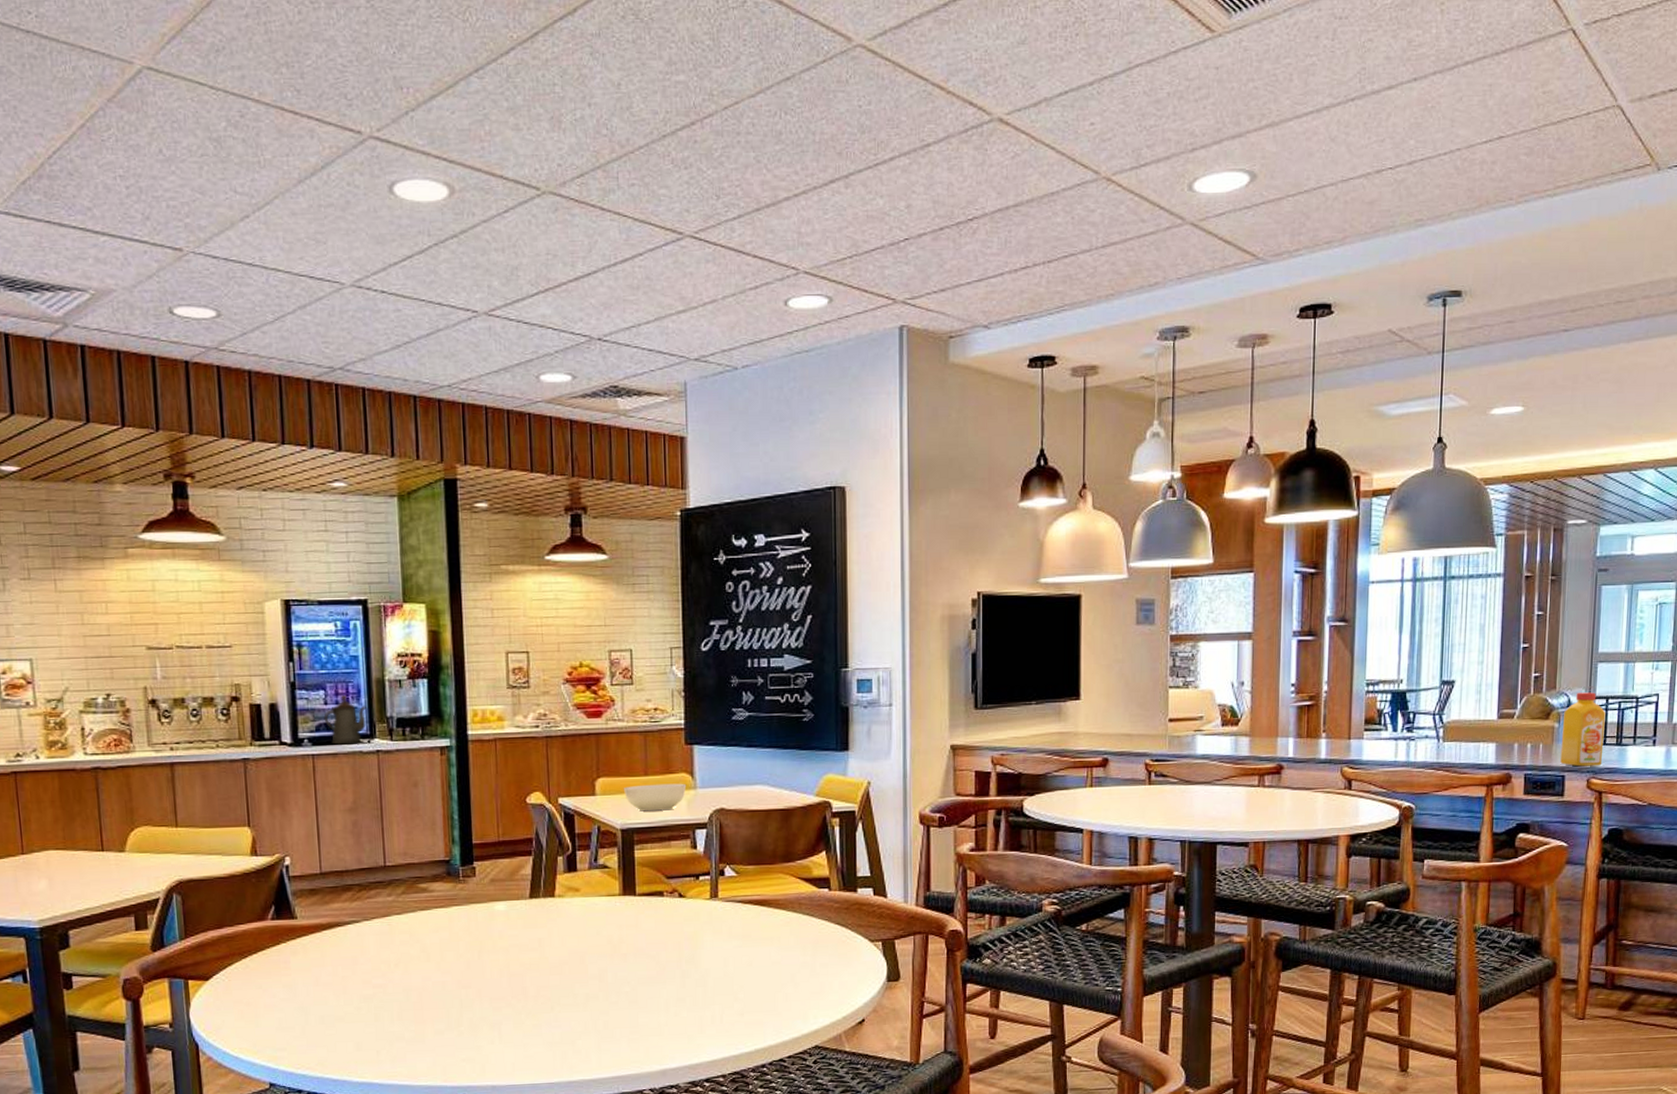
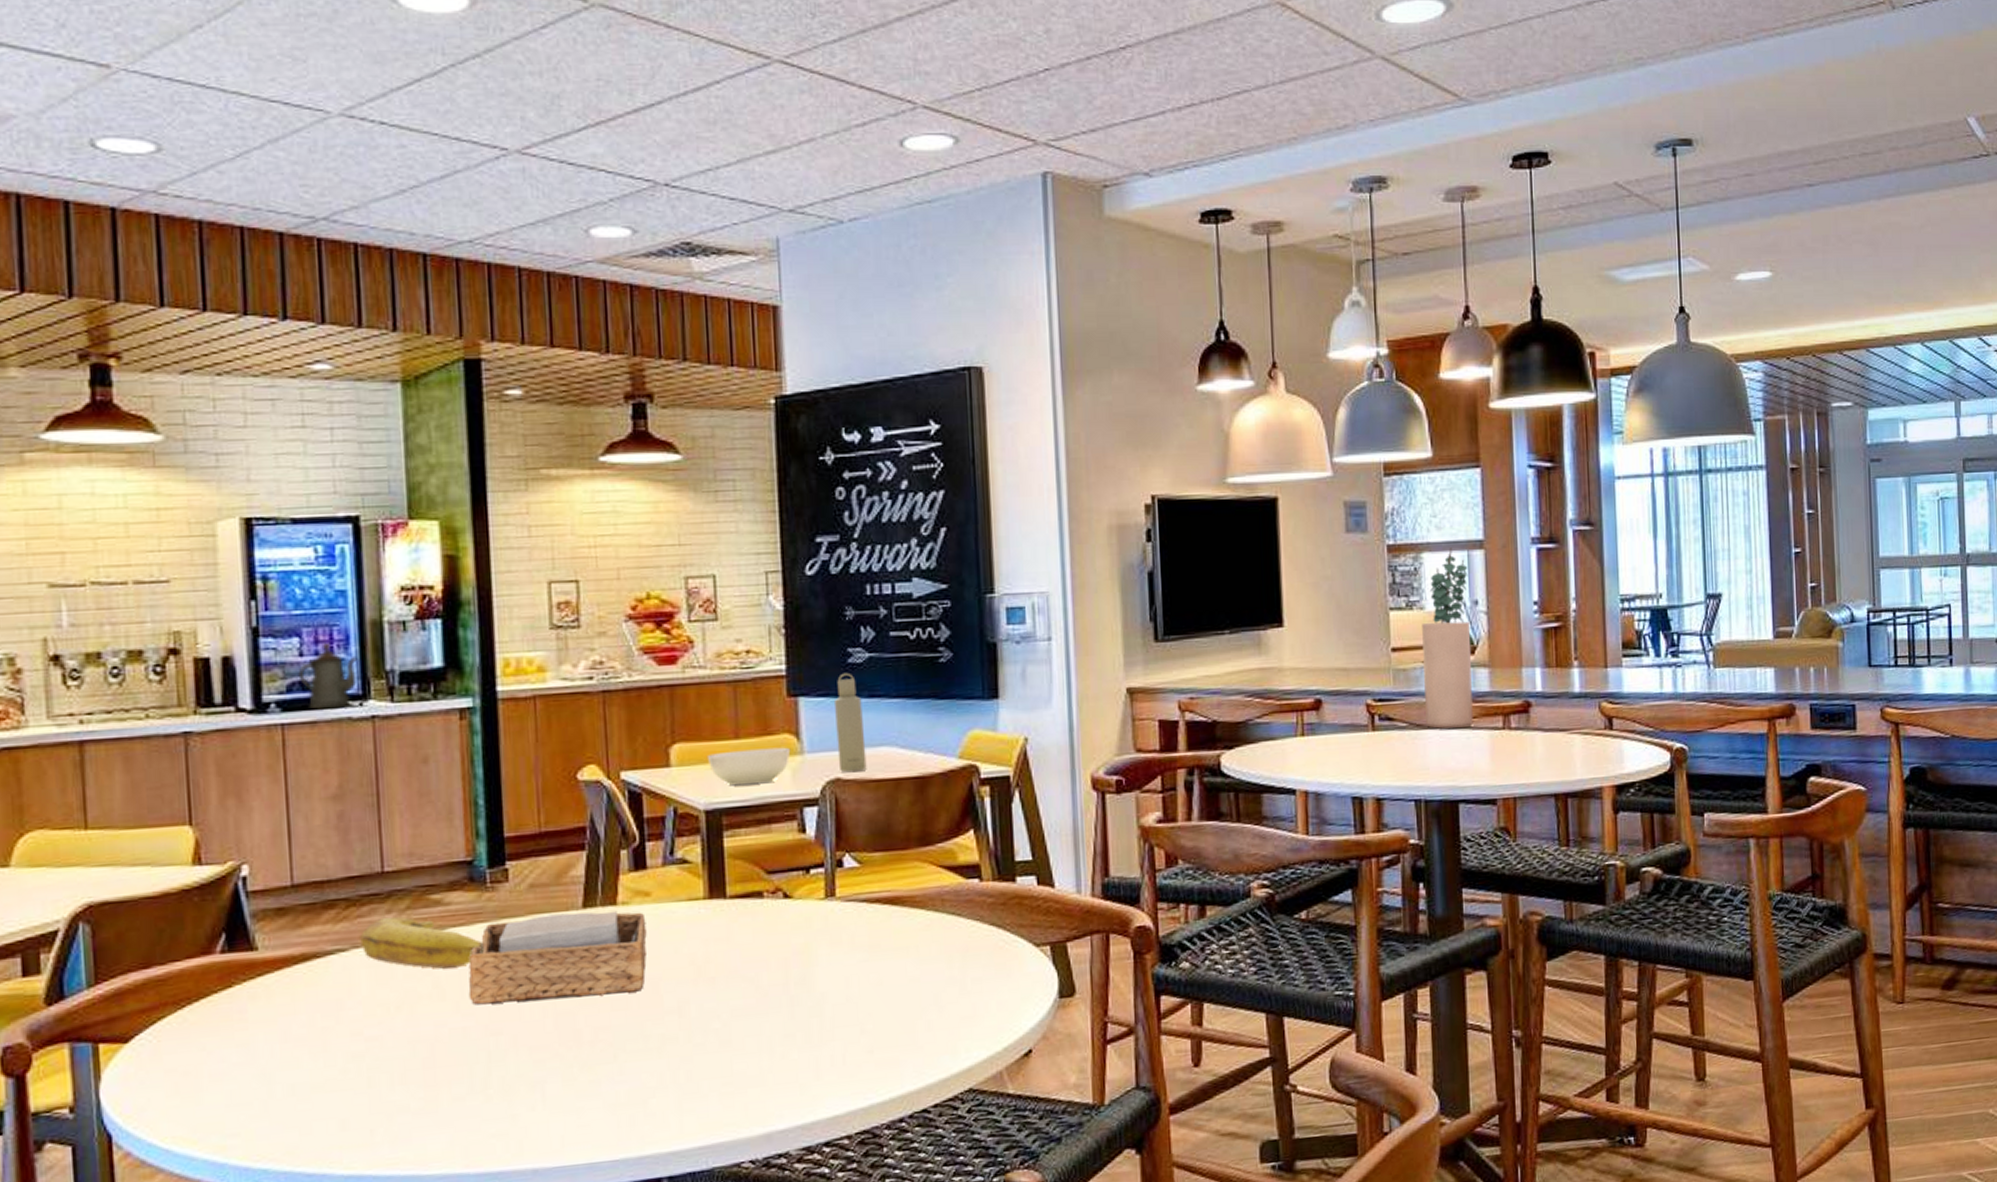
banana: none [369,899,458,938] -> present [360,916,485,969]
napkin holder: none [446,901,576,966] -> present [468,910,647,1005]
bottle: none [720,727,745,803] -> present [833,672,867,772]
vase: none [1194,638,1237,785] -> present [1422,548,1473,729]
juice bottle: present [1560,692,1606,767] -> none [1847,604,1896,694]

